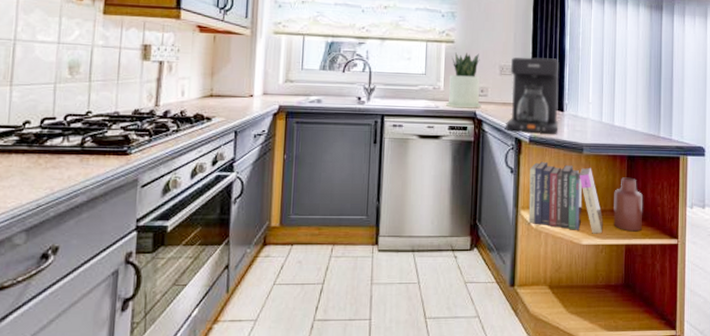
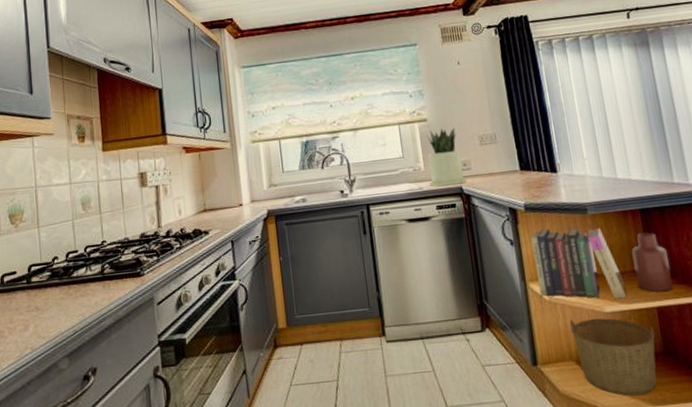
coffee maker: present [505,57,559,134] -> none [490,118,555,201]
basket: none [549,248,619,321] -> present [569,318,657,396]

